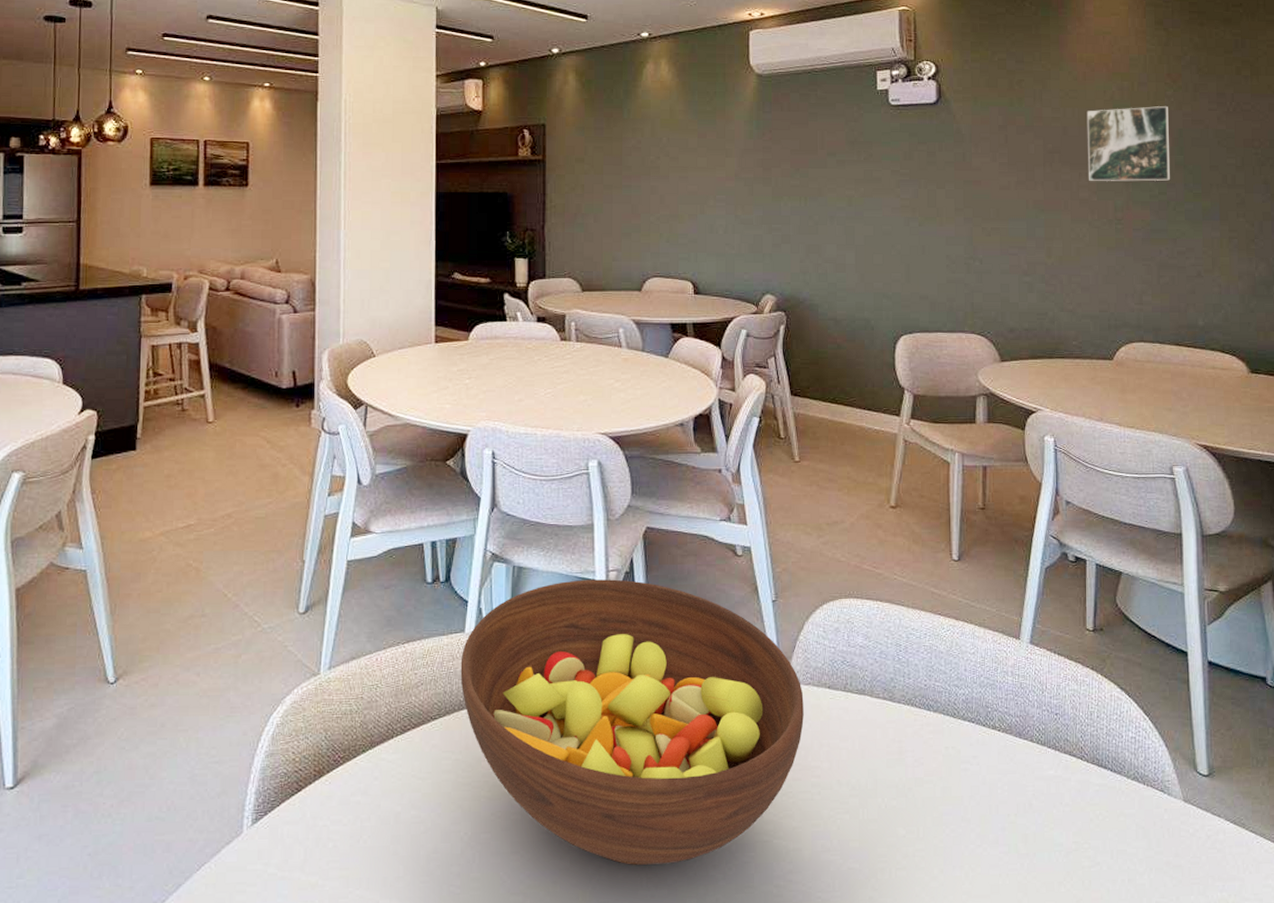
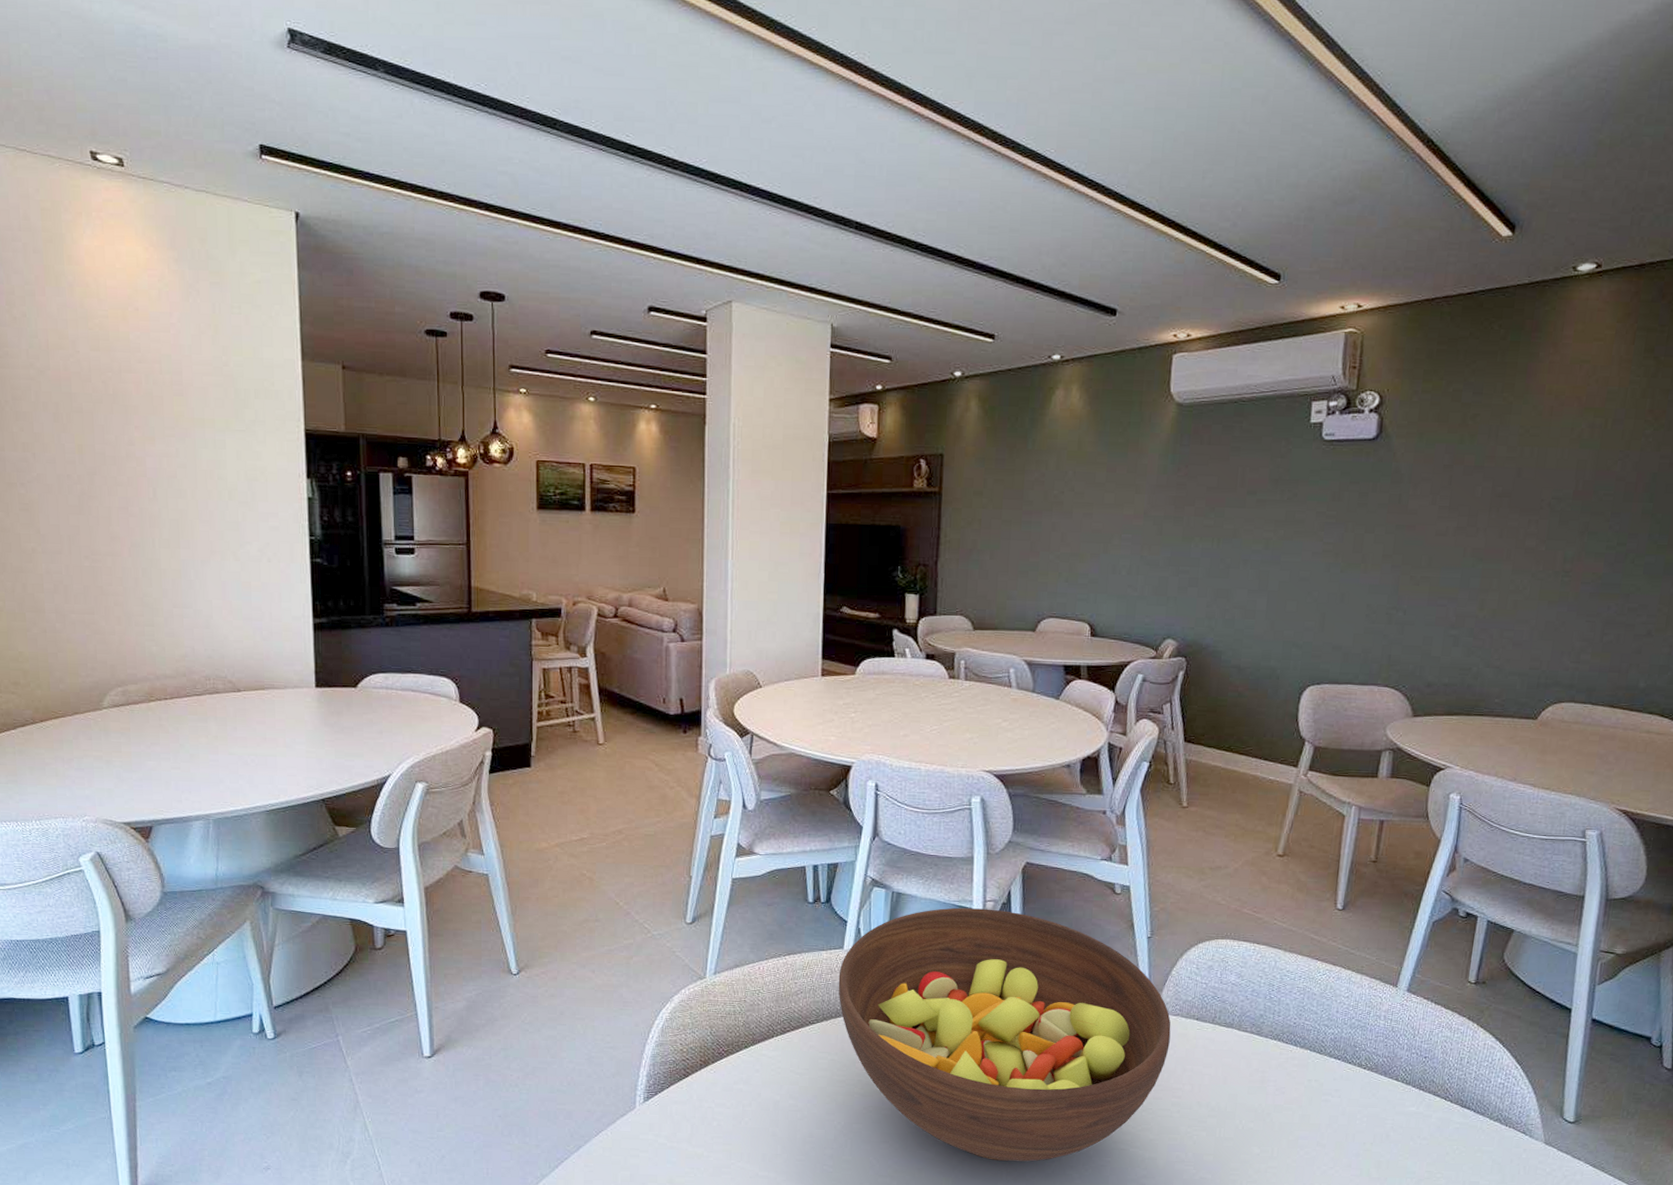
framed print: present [1087,105,1171,181] -> none [1539,446,1644,531]

